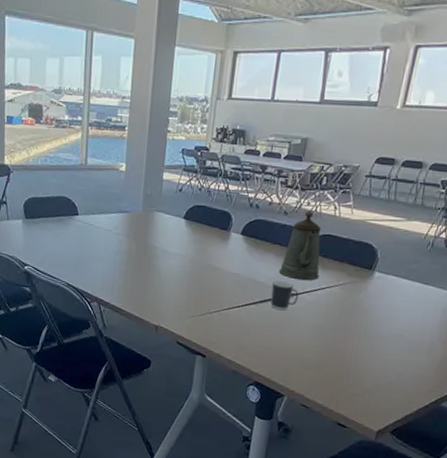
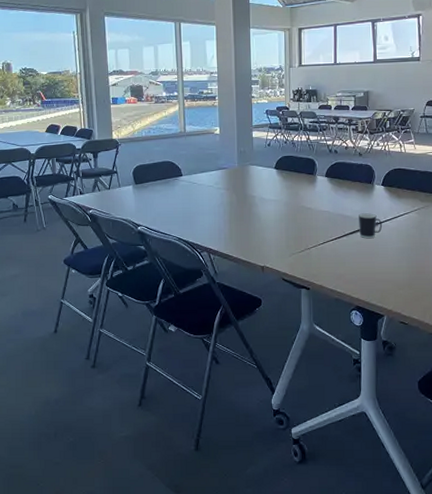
coffee pot: present [279,210,321,280] -> none [363,150,397,210]

